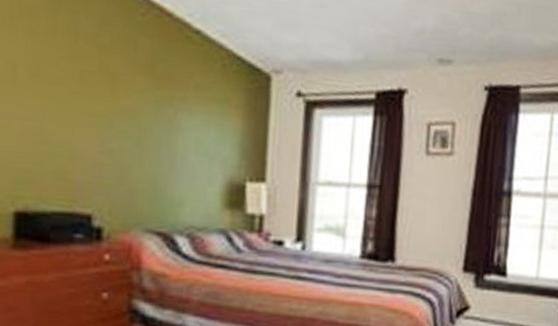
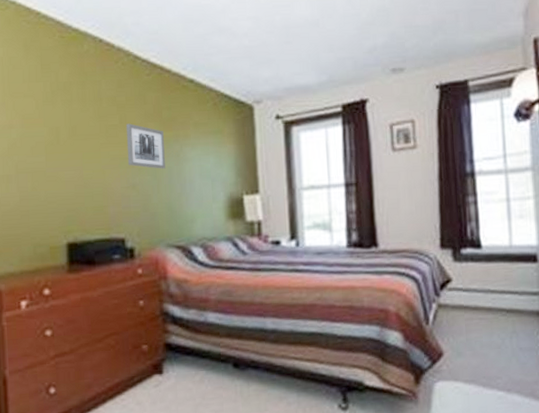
wall art: none [104,72,155,136] -> present [126,123,165,169]

